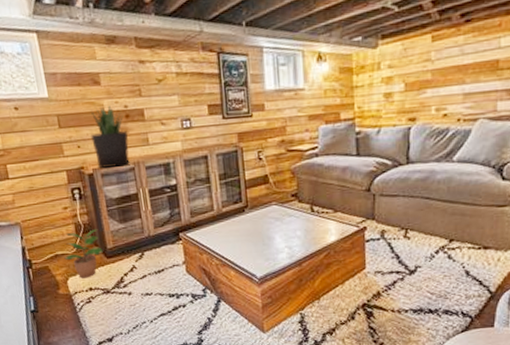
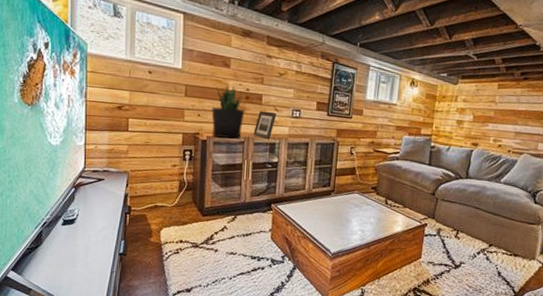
potted plant: present [64,229,104,279] -> none [163,188,201,231]
picture frame: none [142,127,165,161] -> present [253,110,277,140]

